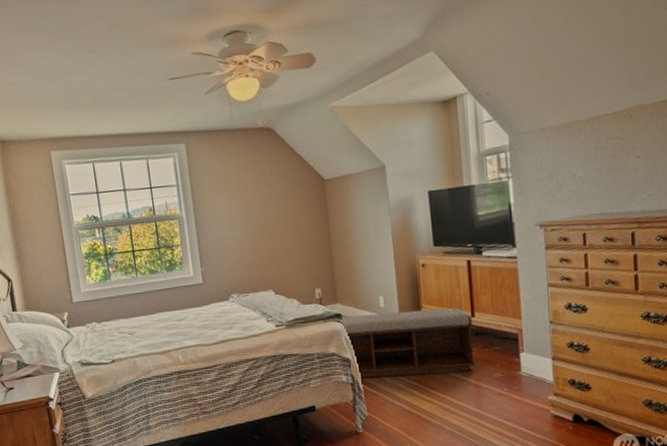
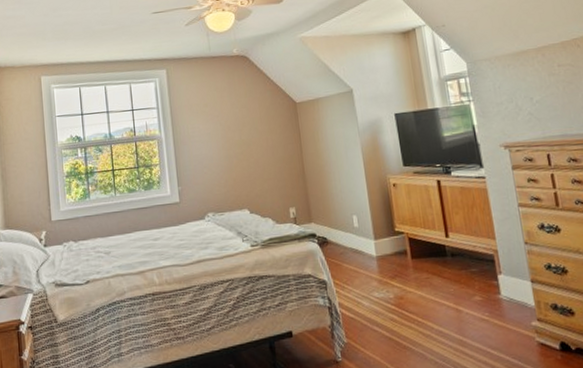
bench: present [342,307,476,379] -> none [317,227,454,302]

